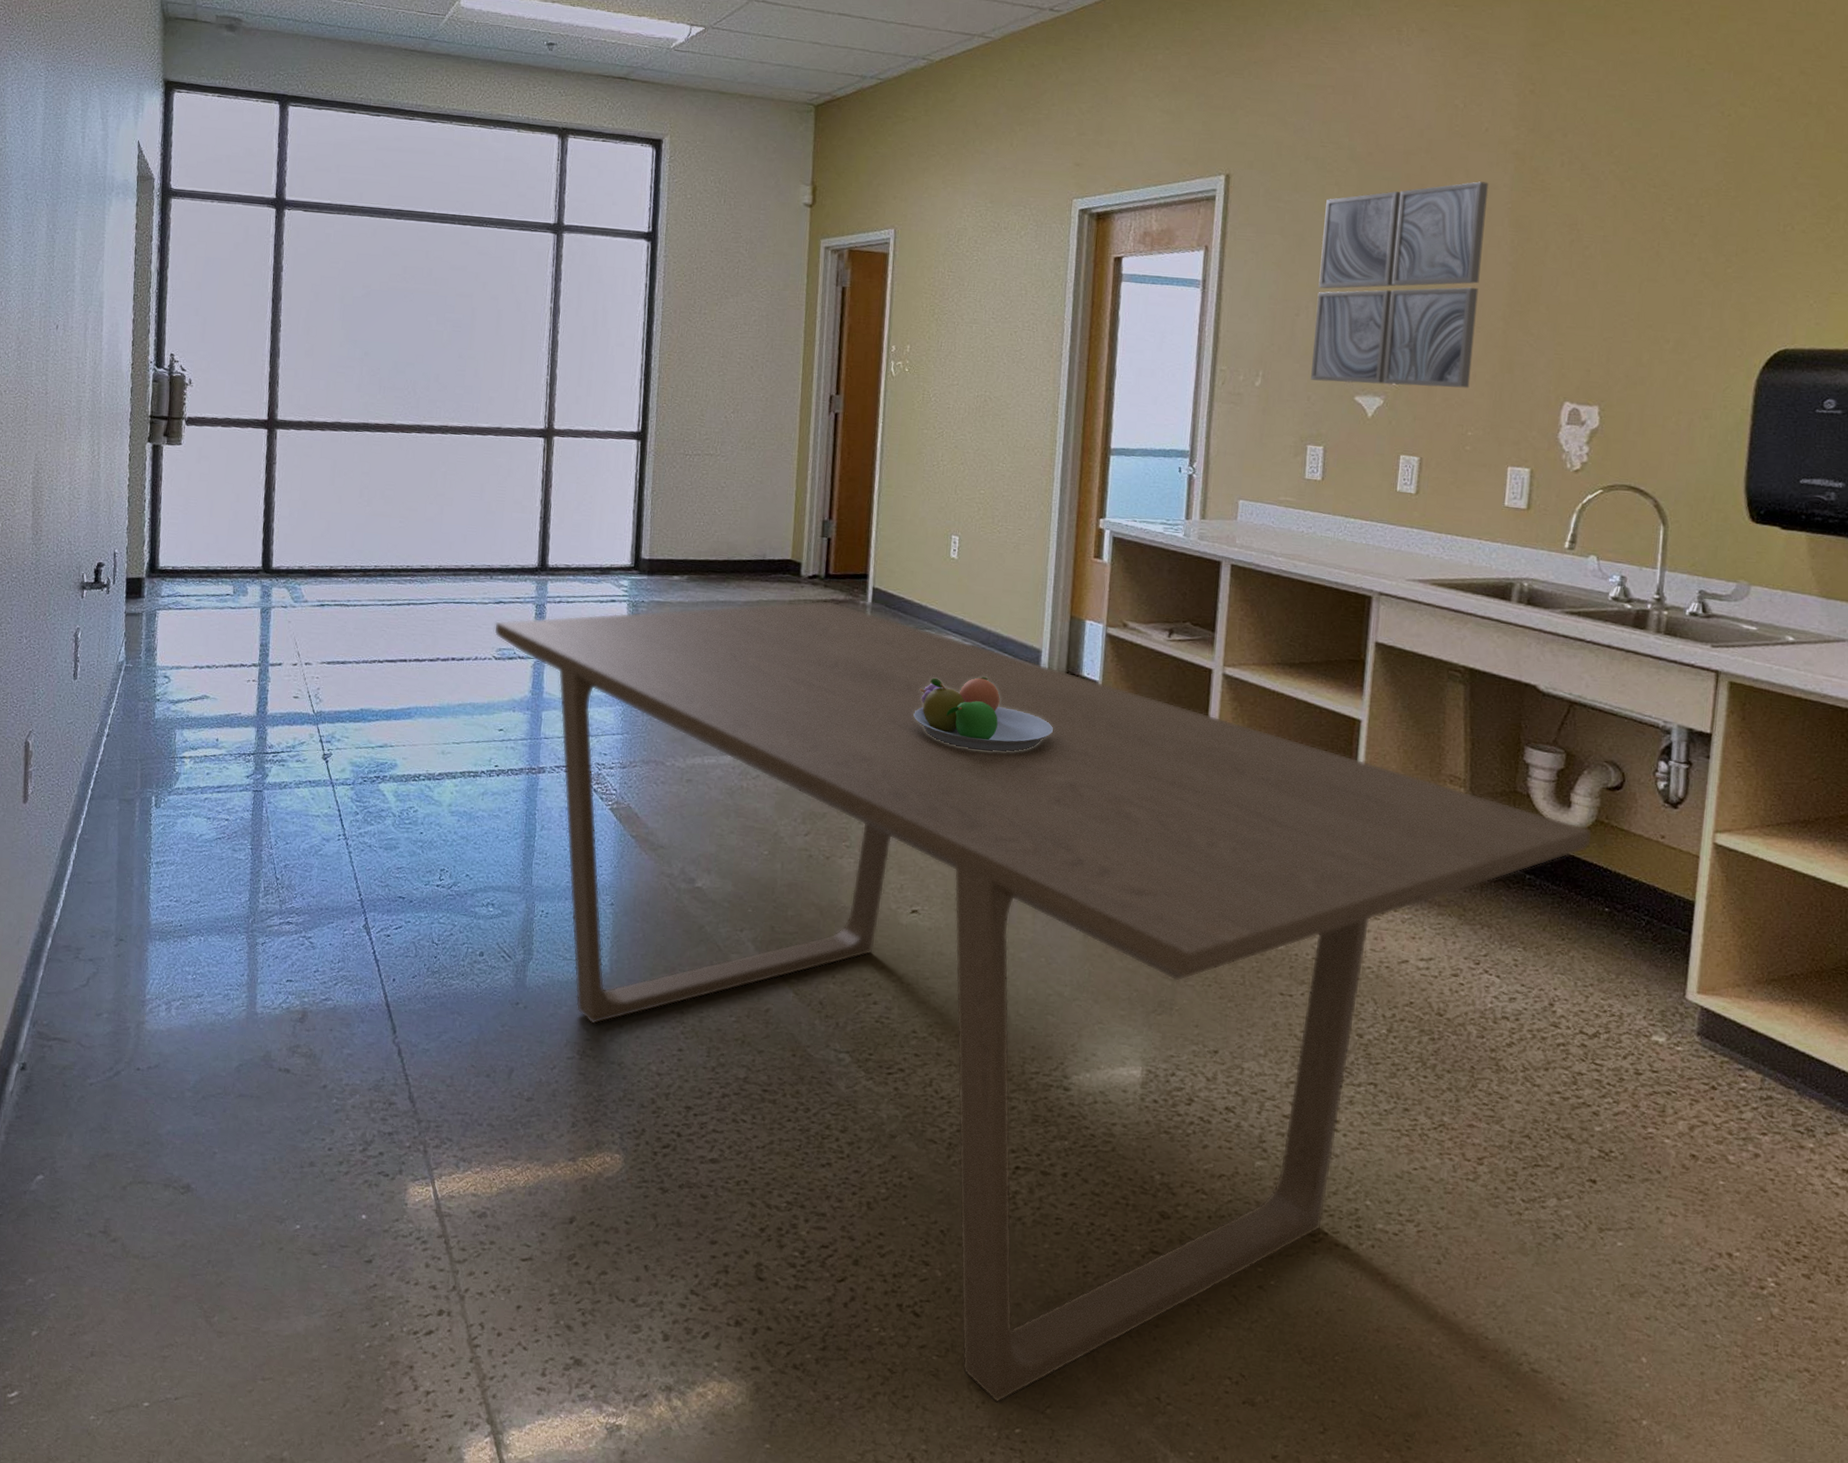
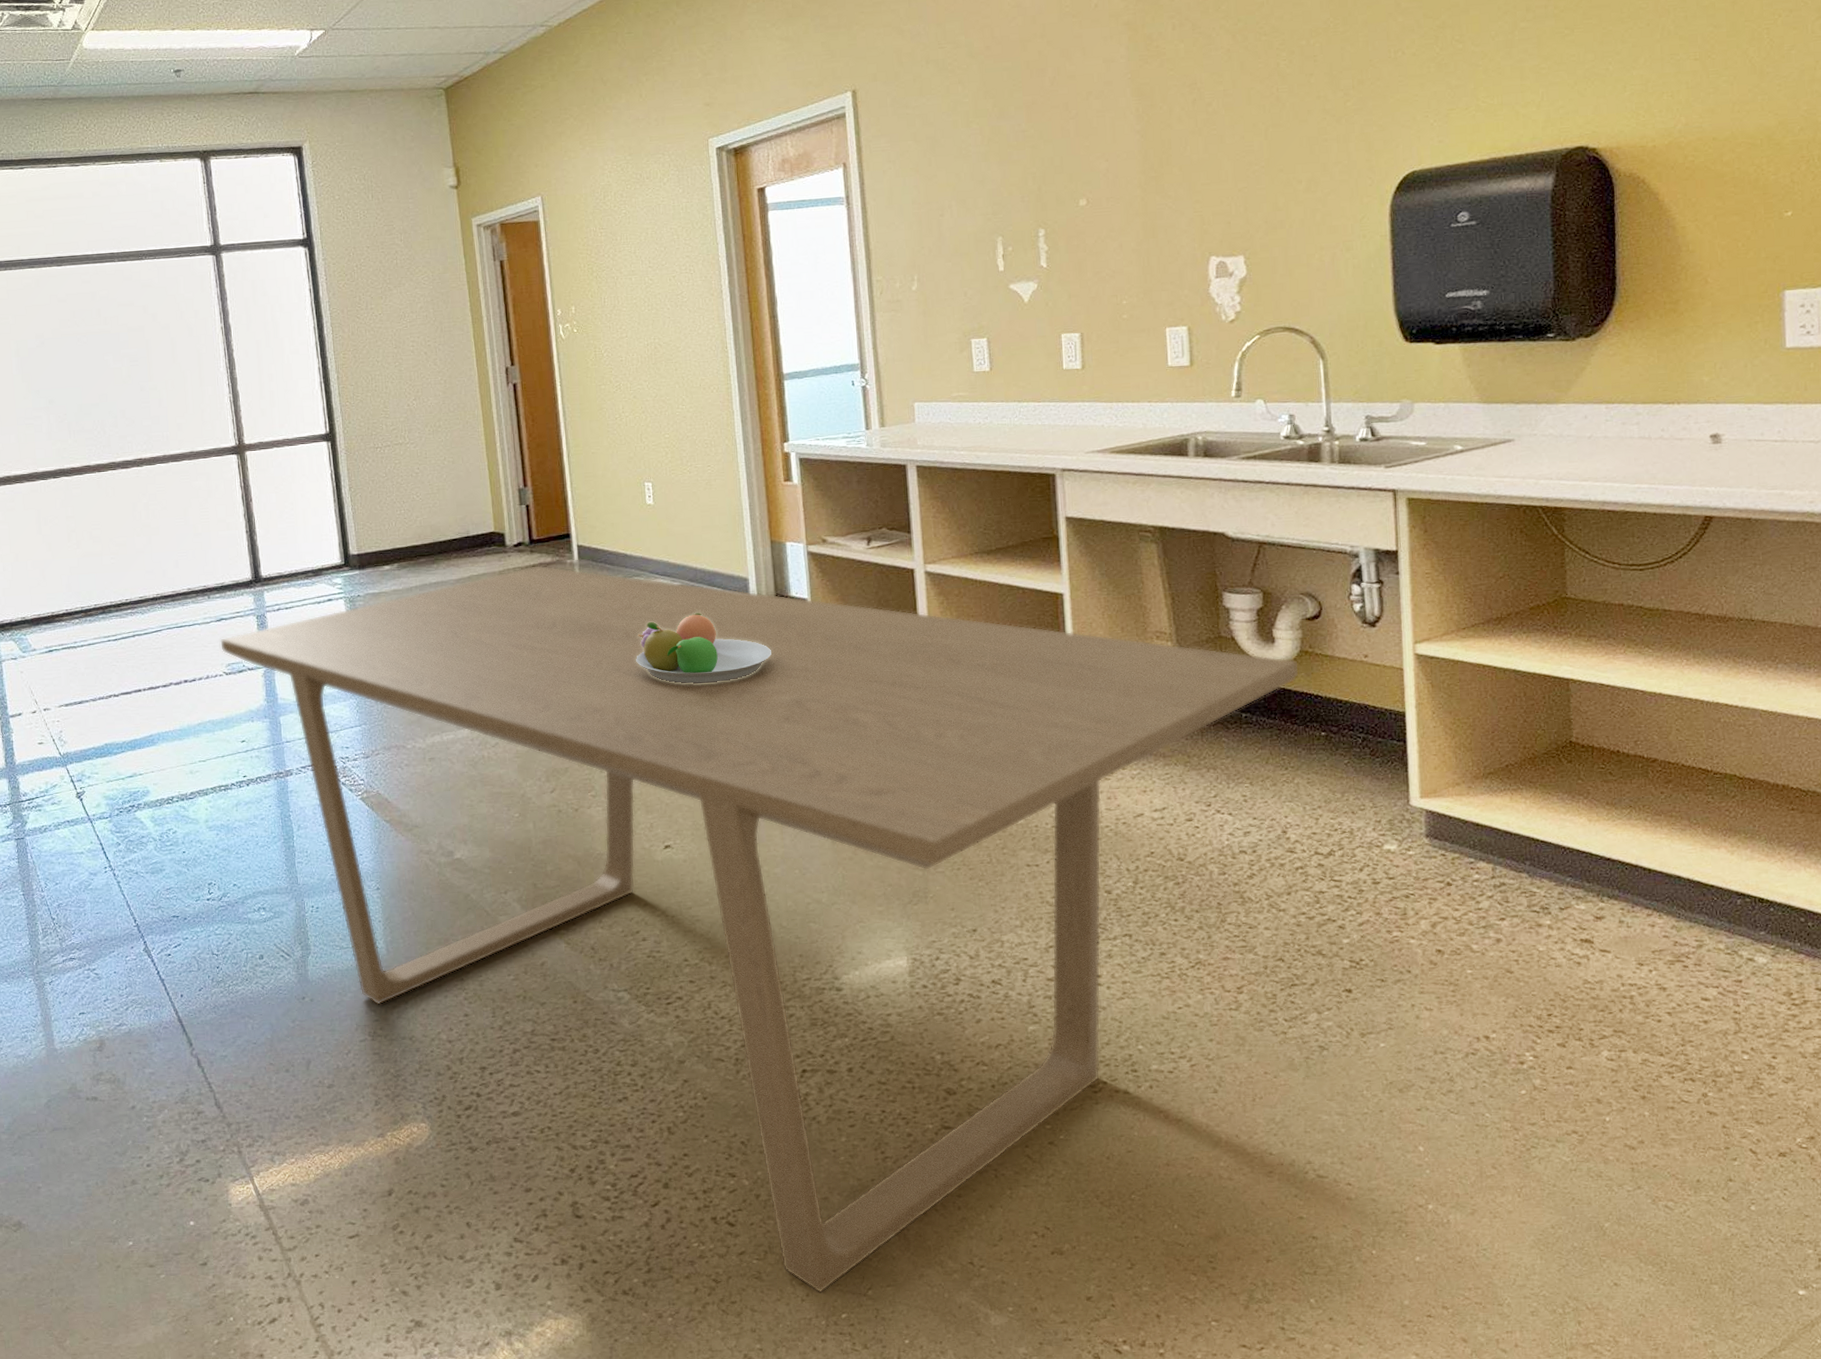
wall art: present [1311,181,1488,388] -> none [953,56,1117,276]

